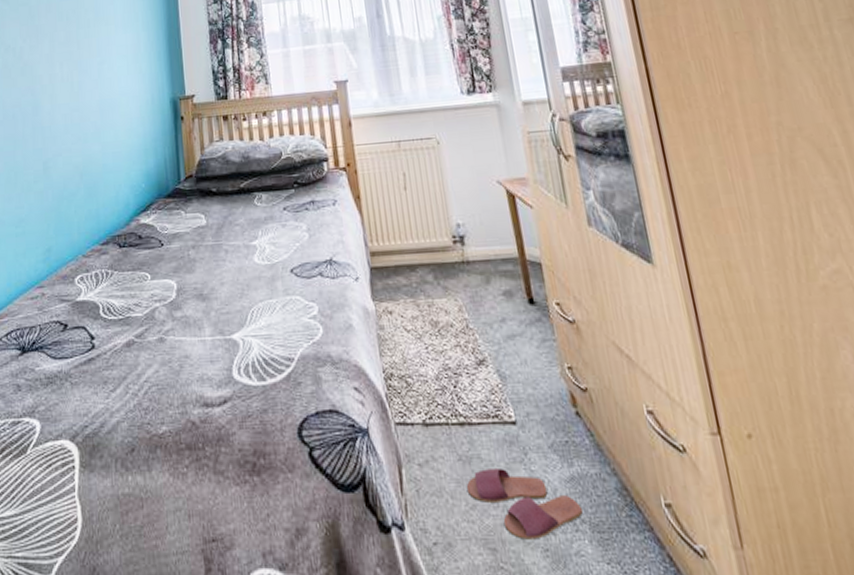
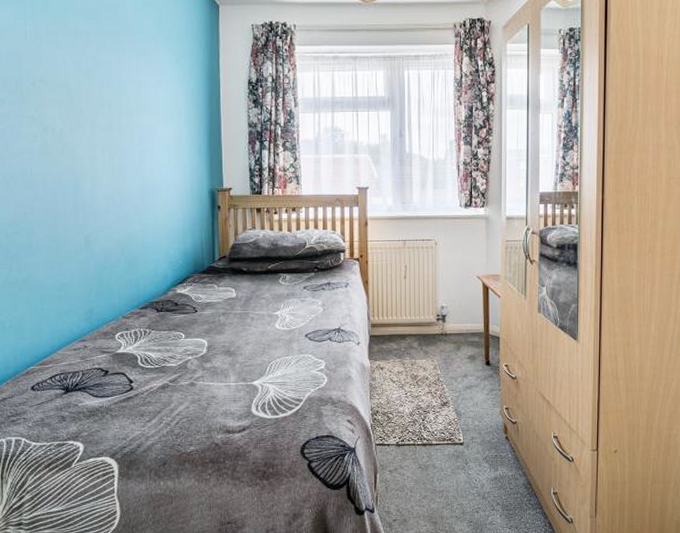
slippers: present [466,469,583,540] -> none [422,473,499,516]

